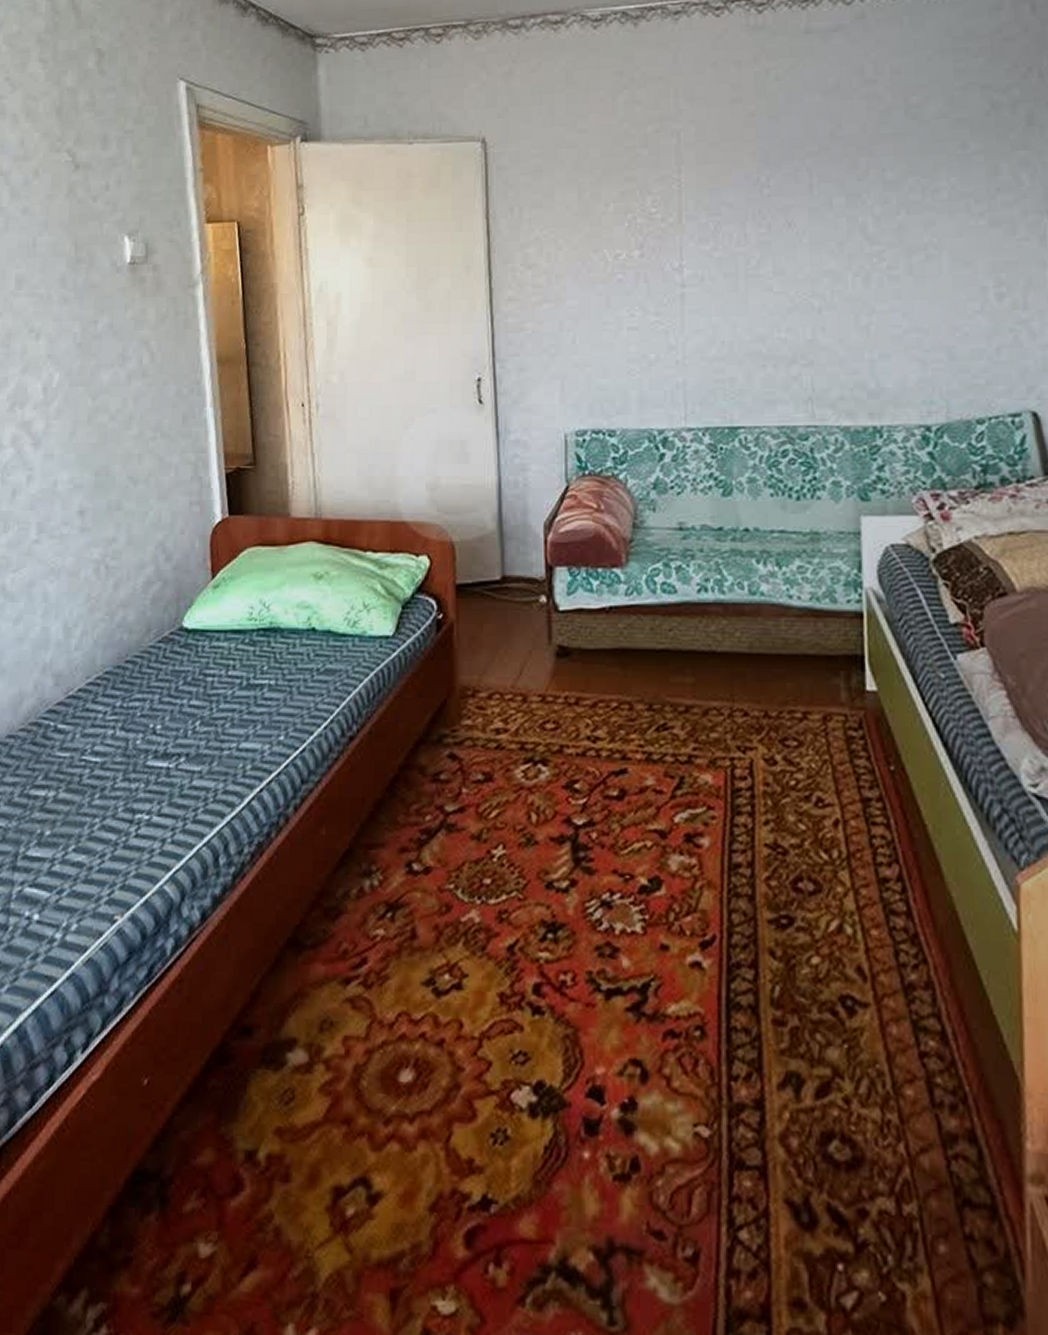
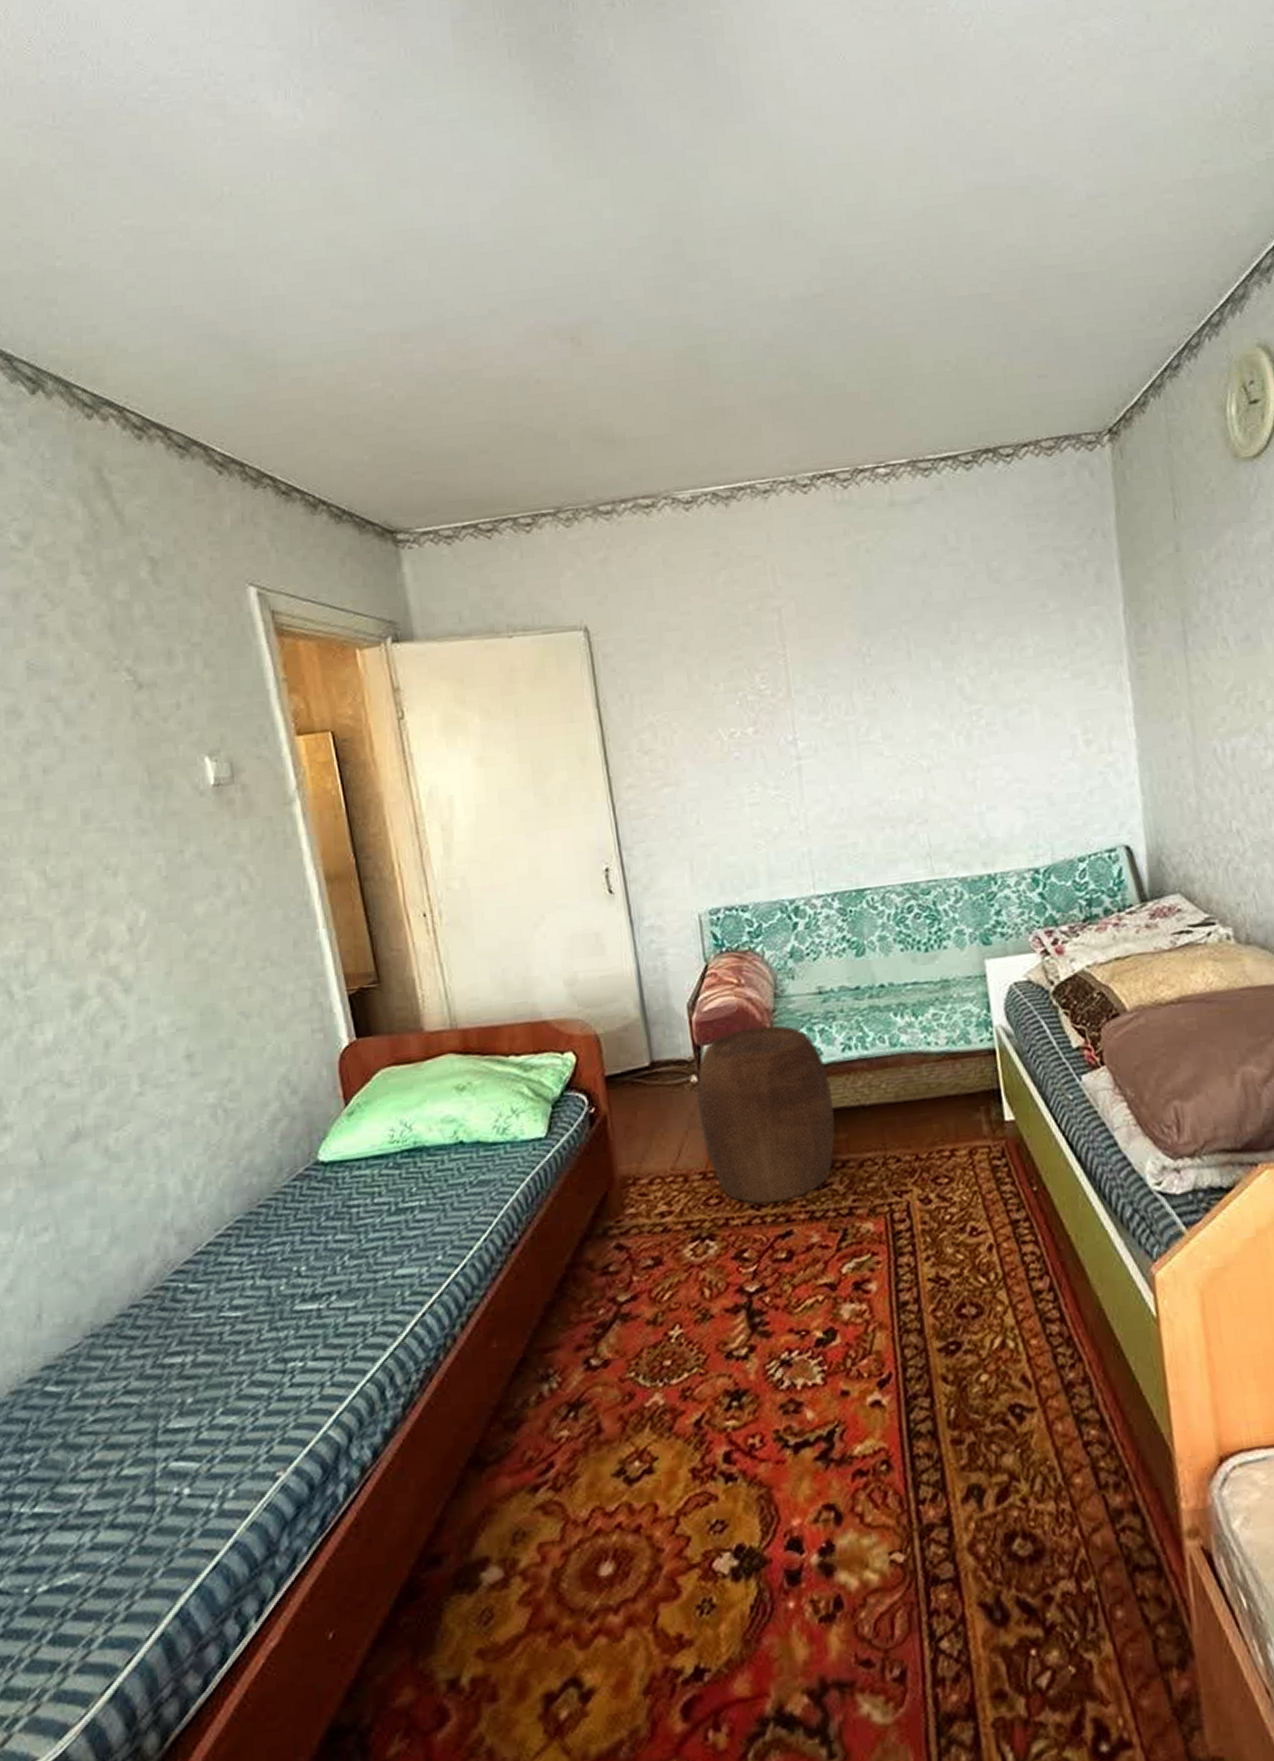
stool: none [544,554,683,738] -> present [697,1025,835,1204]

